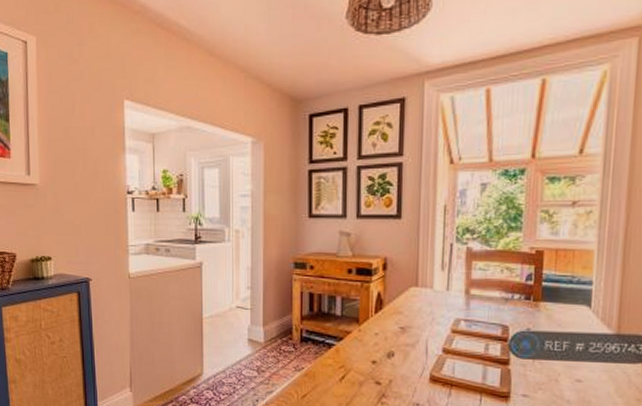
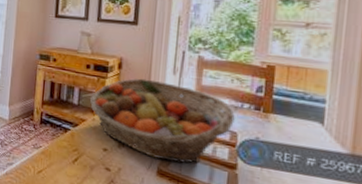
fruit basket: none [353,278,506,366] -> present [89,78,235,164]

